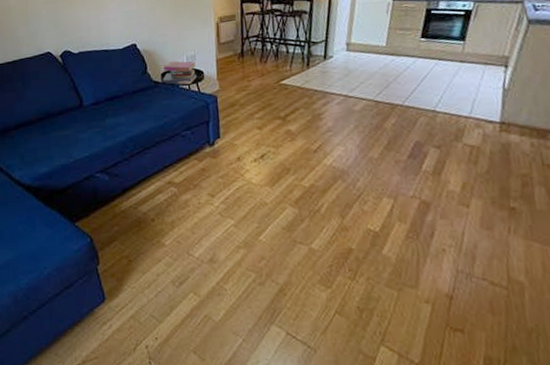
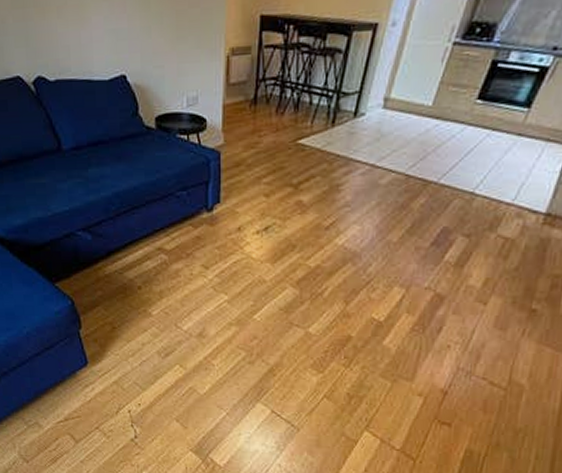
books: present [162,61,197,85] -> none [156,102,197,134]

